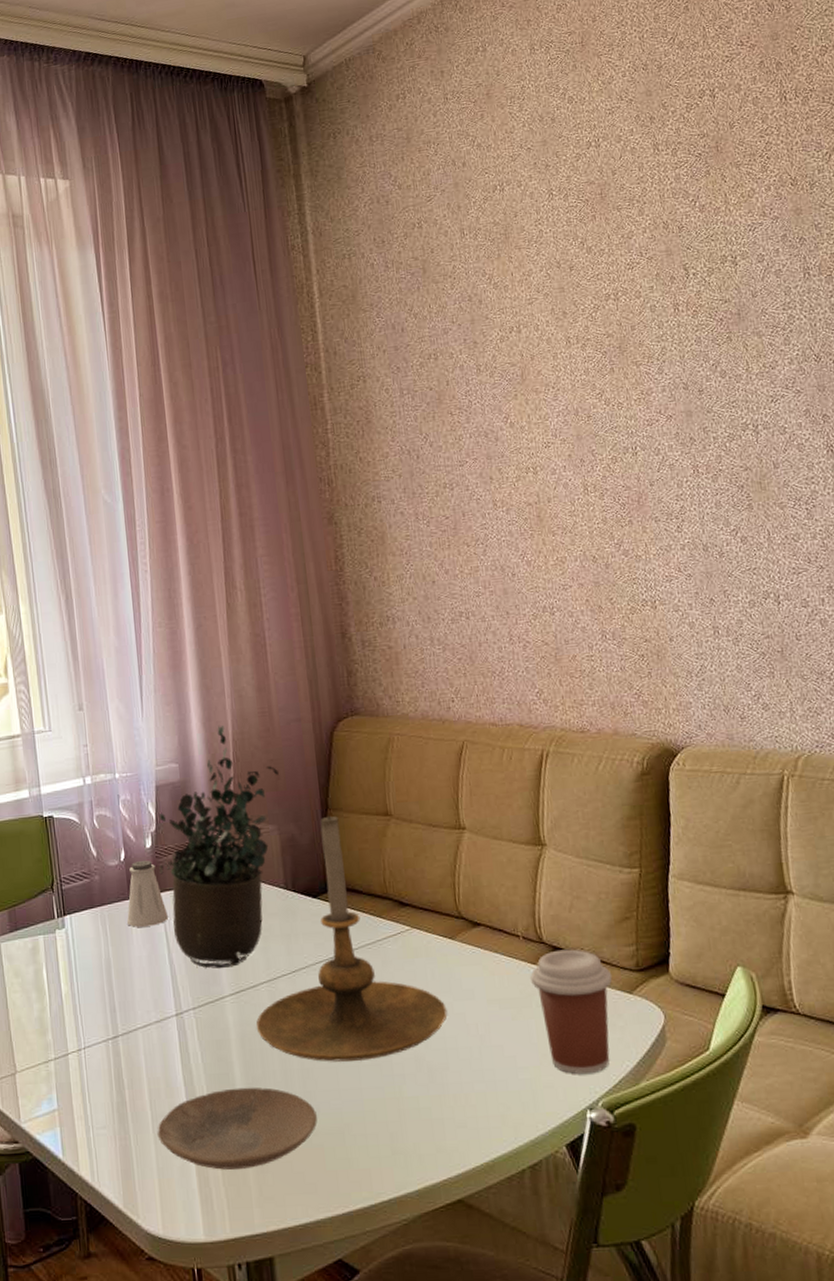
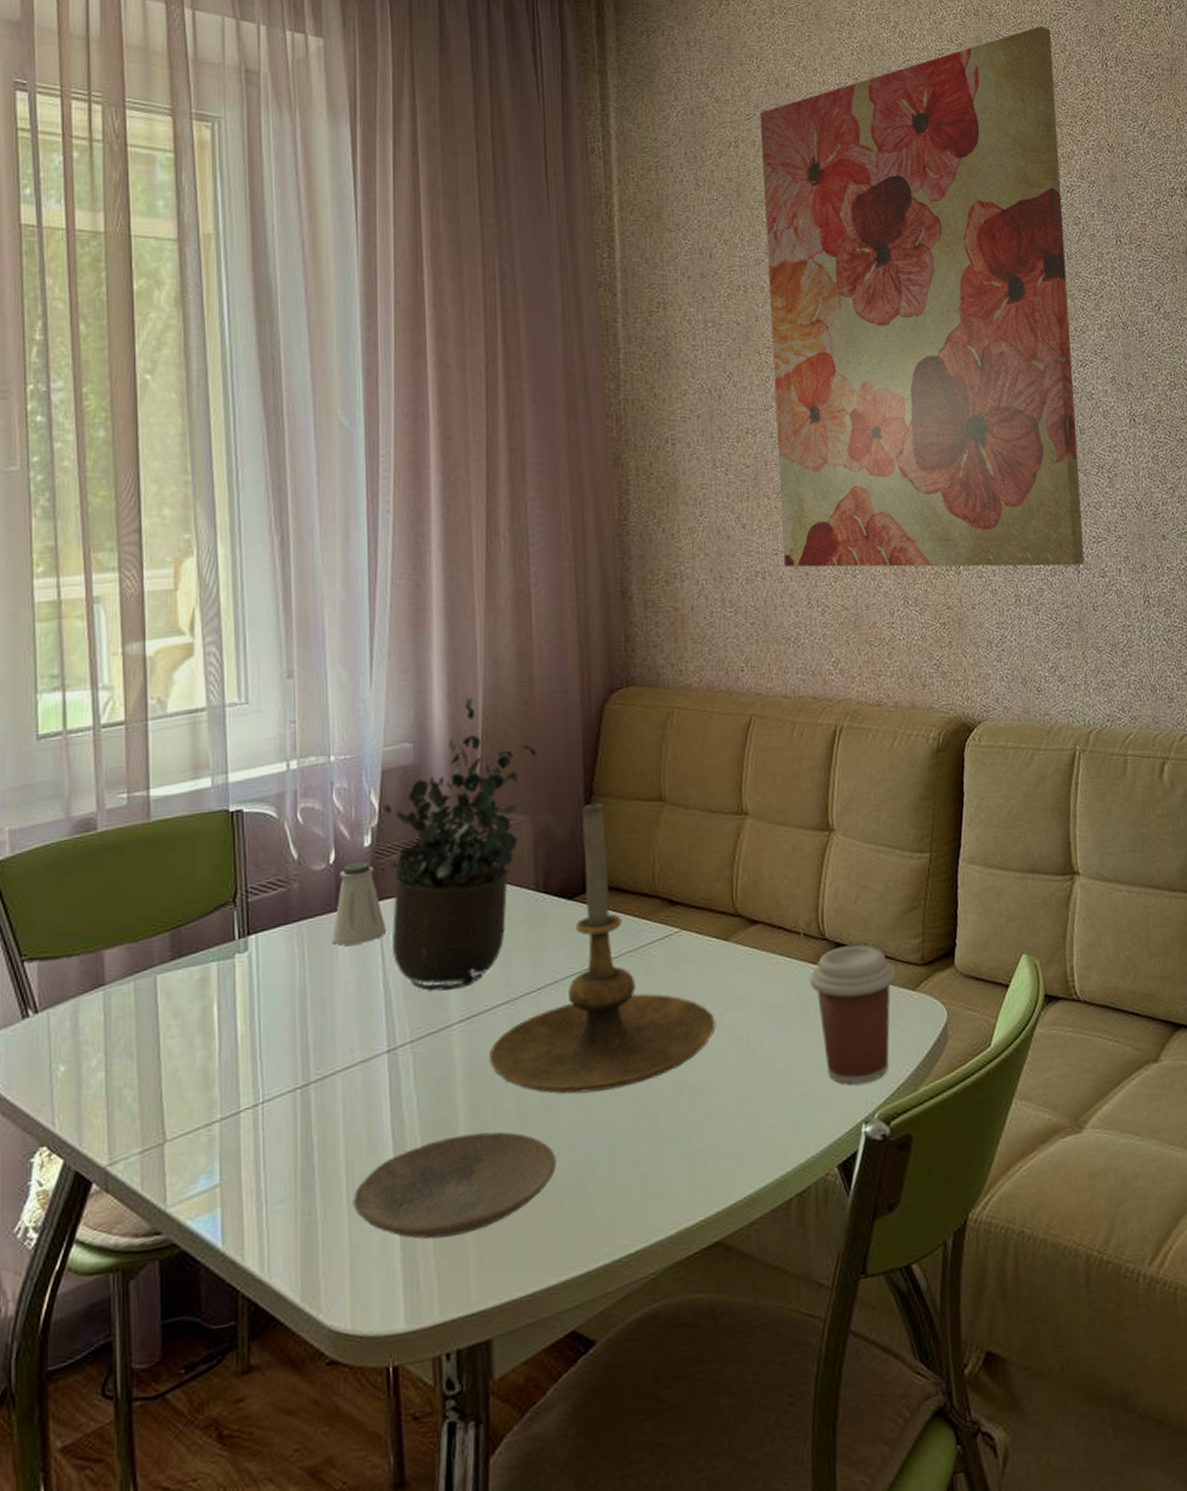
wall art: none [439,69,785,608] -> present [760,25,1085,568]

